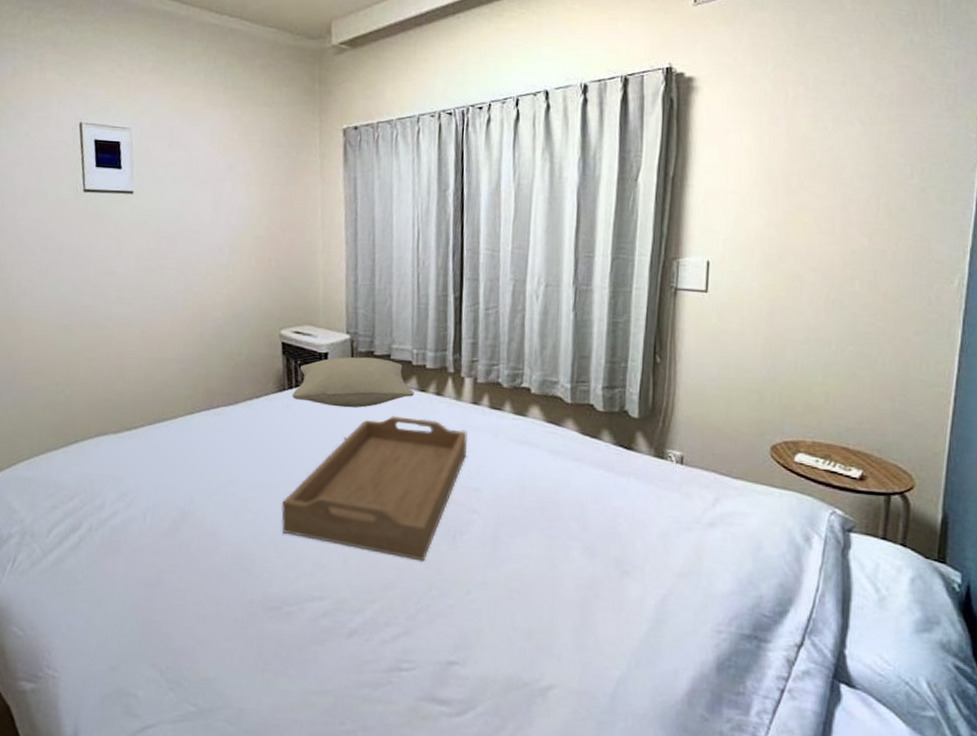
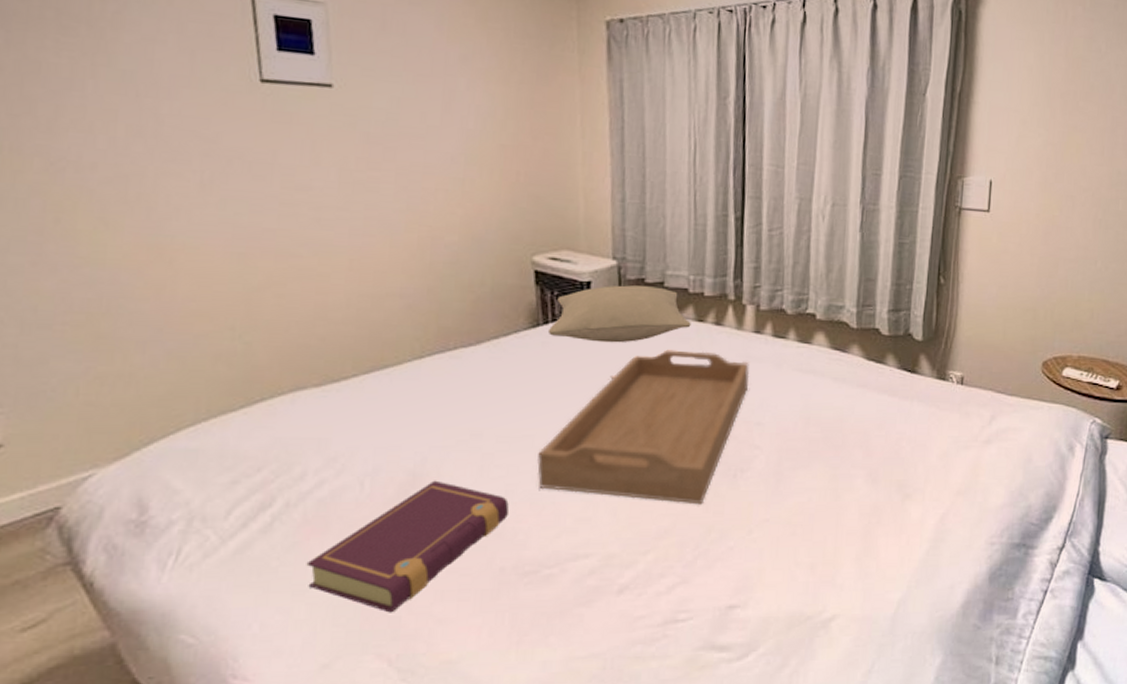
book: none [102,518,258,630] -> present [306,480,510,613]

